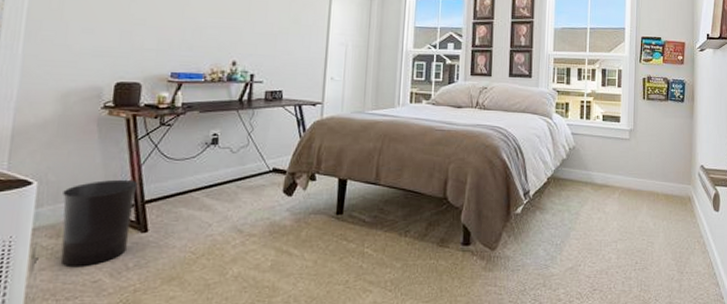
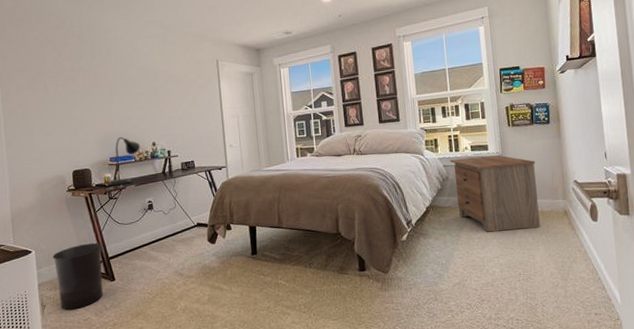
desk lamp: none [160,48,216,109] -> present [106,136,141,187]
nightstand: none [579,127,665,213] -> present [450,155,540,232]

